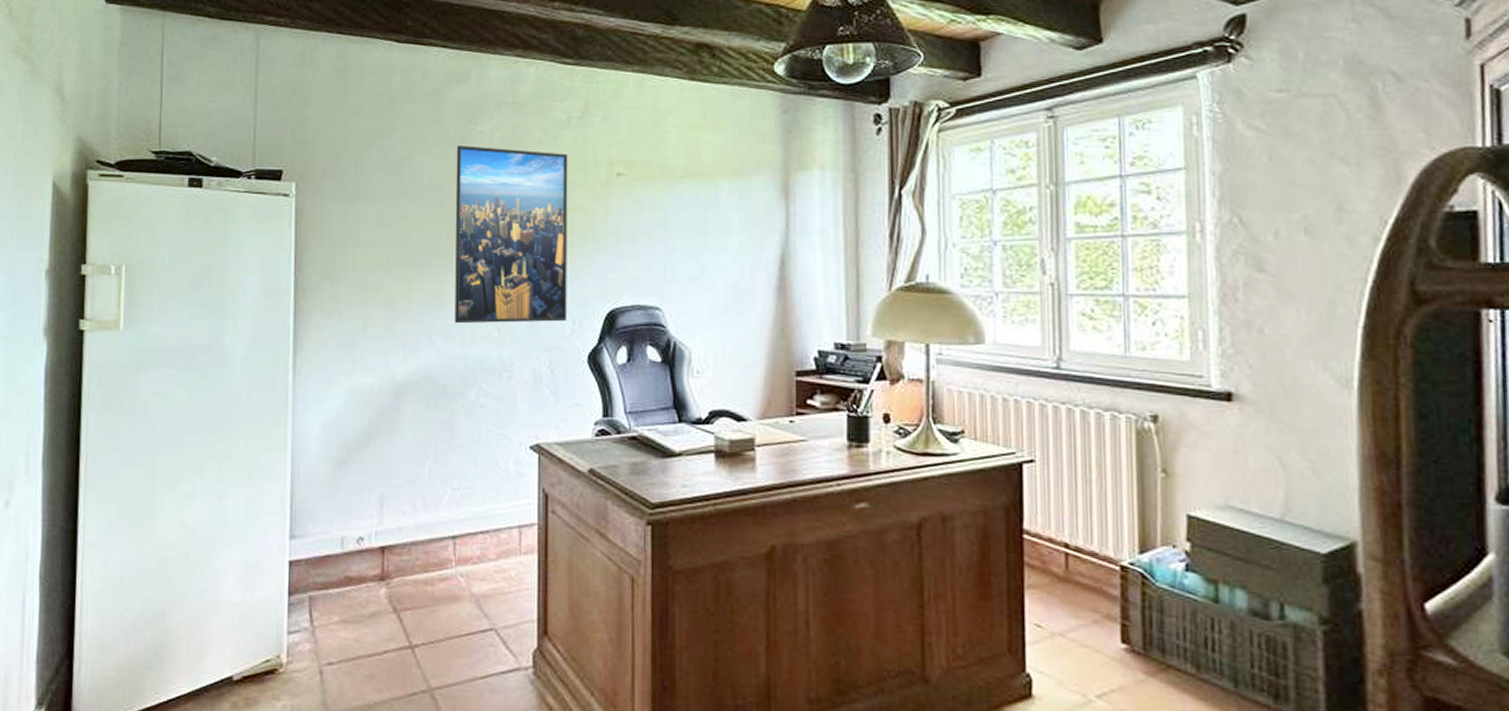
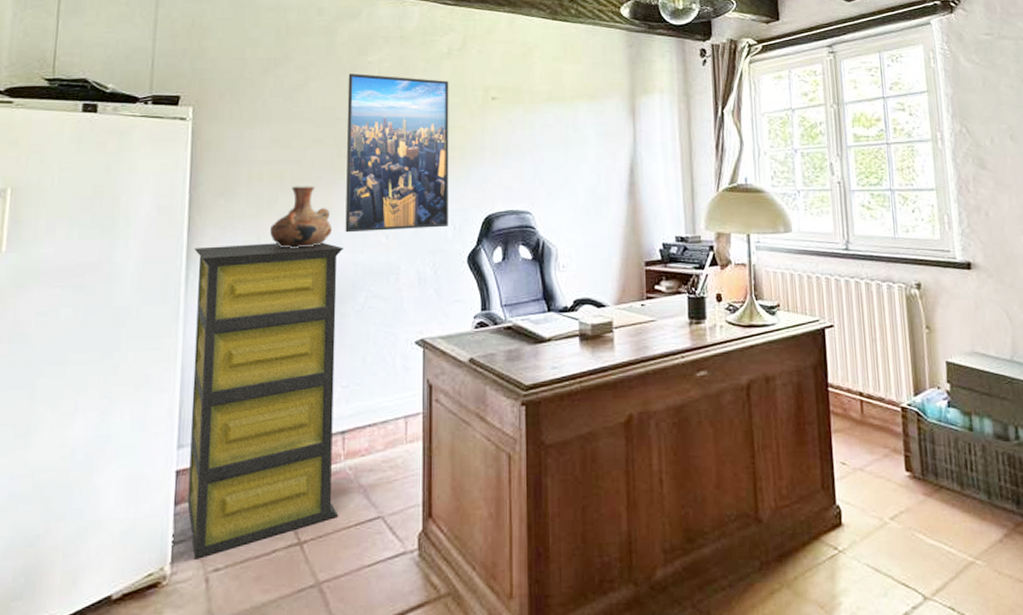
bookshelf: none [300,331,453,651] -> present [187,242,343,559]
vase: none [377,271,440,338] -> present [270,186,332,248]

